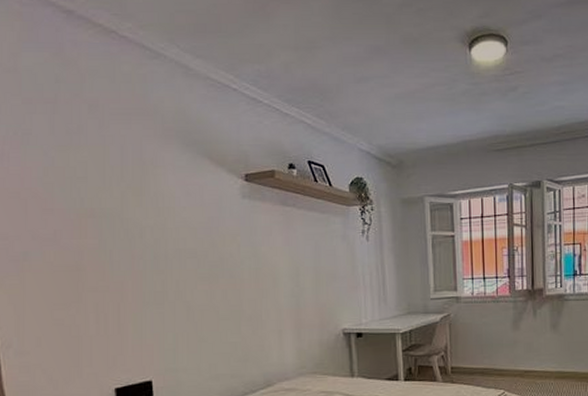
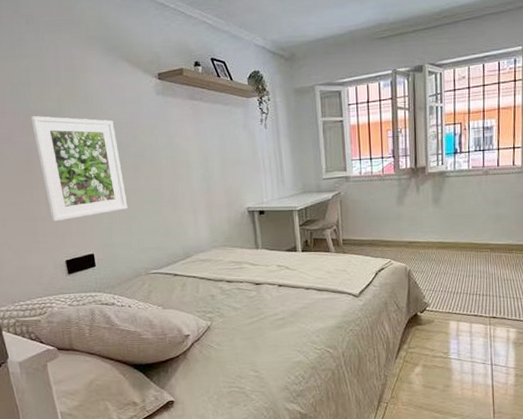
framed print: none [85,216,199,341] -> present [31,116,128,222]

